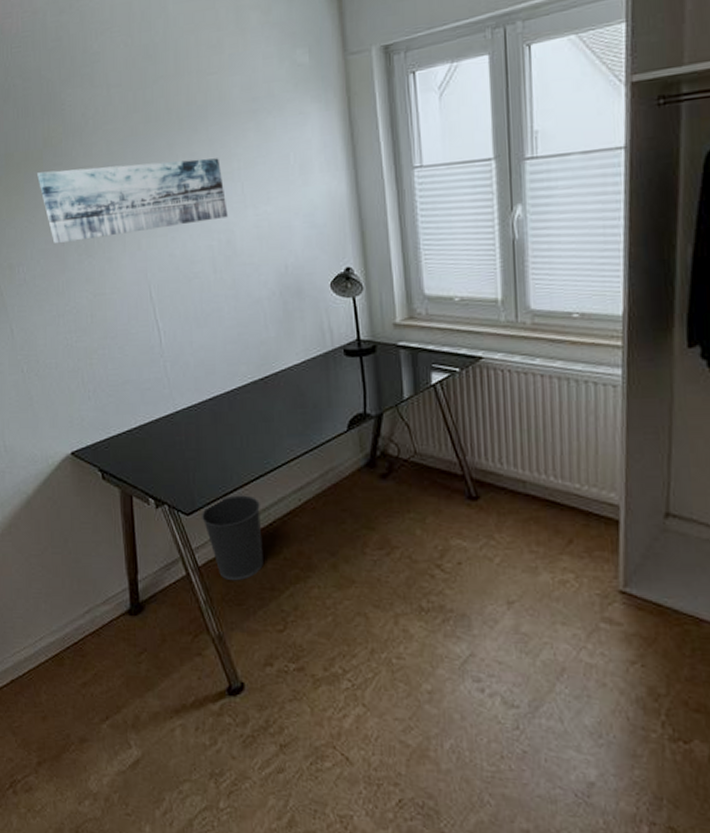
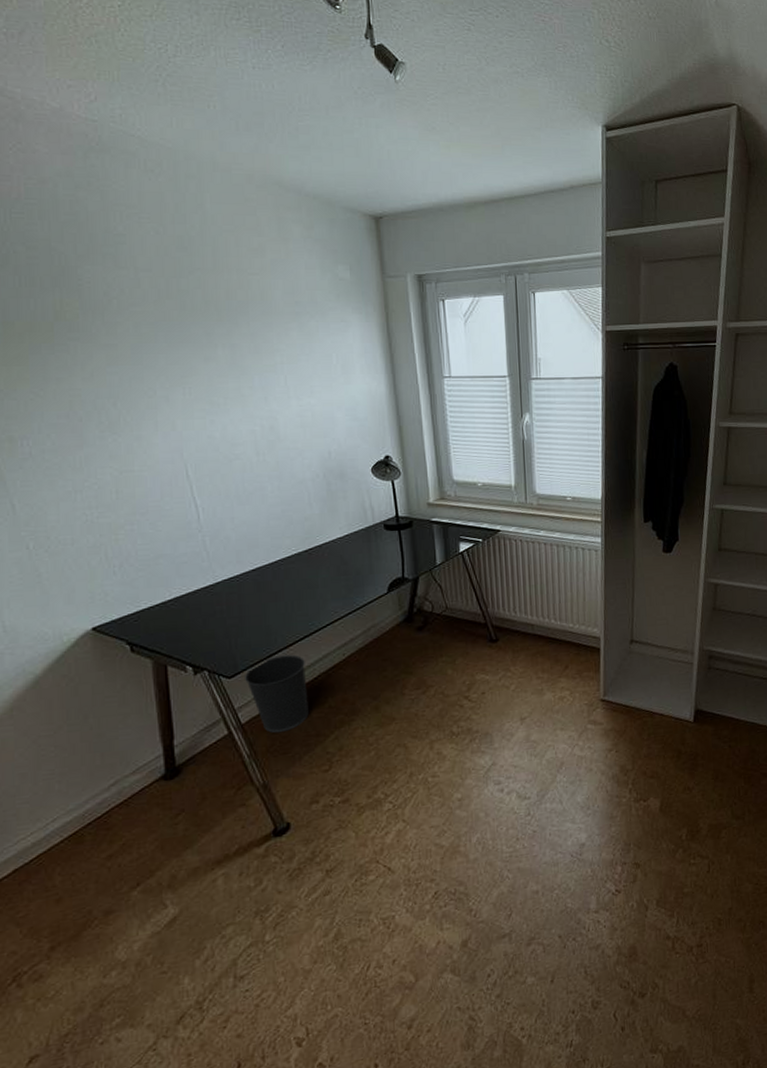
wall art: present [37,158,228,244] -> none [46,345,271,419]

